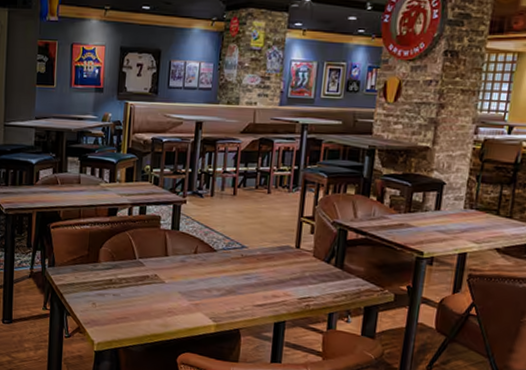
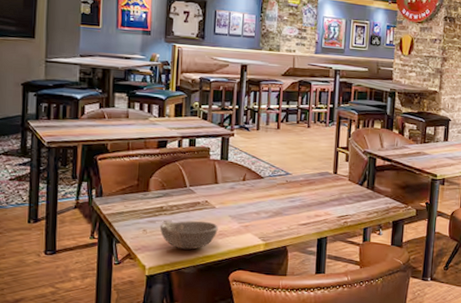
bowl: none [108,294,167,327] -> present [159,221,218,250]

